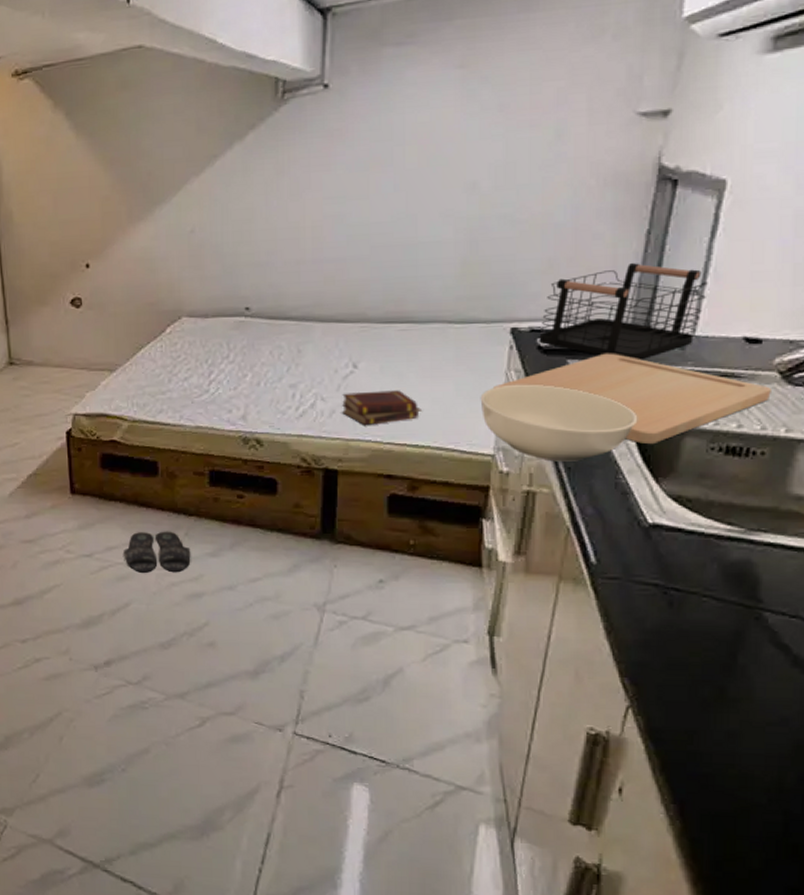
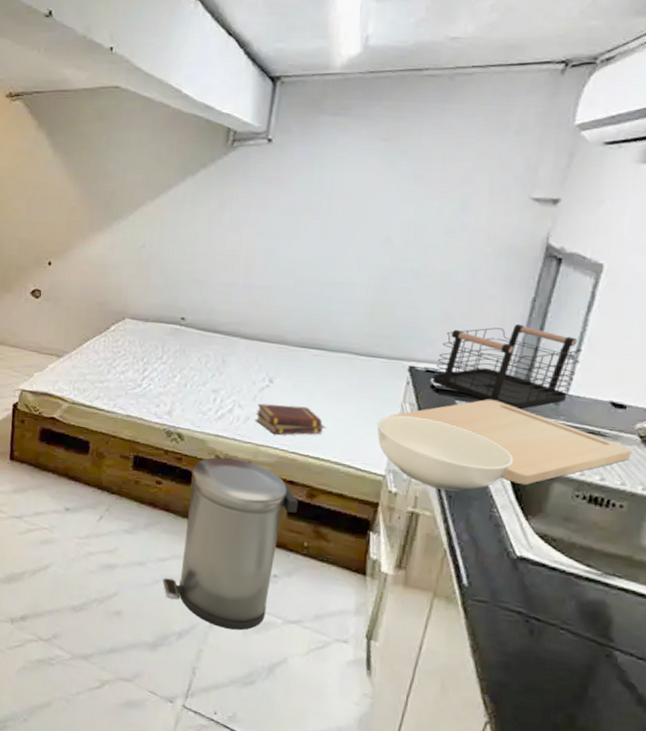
slippers: present [123,531,191,573] -> none [49,502,110,544]
pedal bin: none [257,459,400,645] -> present [162,457,299,630]

